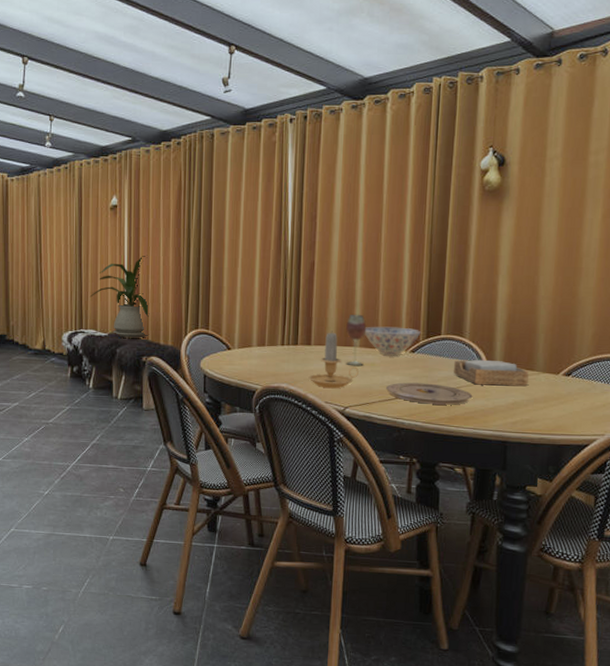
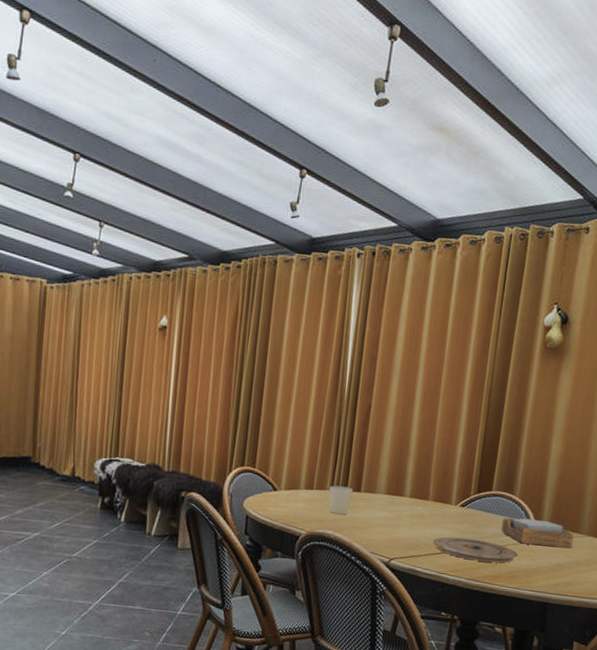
house plant: present [90,255,150,339] -> none [129,382,196,472]
cup: none [280,341,304,368] -> present [328,485,354,515]
candle: present [308,331,359,389] -> none [355,478,407,539]
wineglass: present [346,314,367,367] -> none [395,463,419,518]
bowl: present [364,326,421,356] -> none [415,477,473,510]

